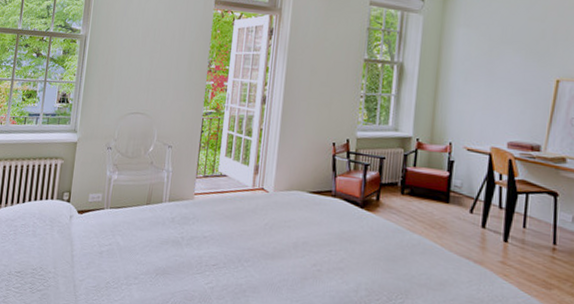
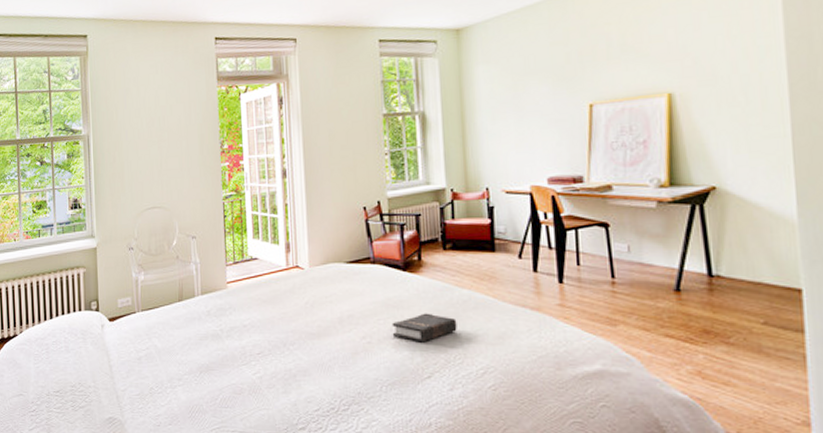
hardback book: none [341,250,404,278] -> present [392,313,457,343]

